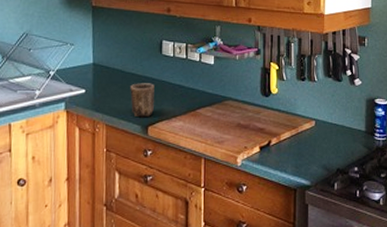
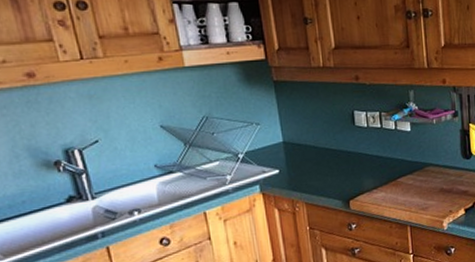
mug: present [130,83,154,118] -> none [326,156,353,193]

